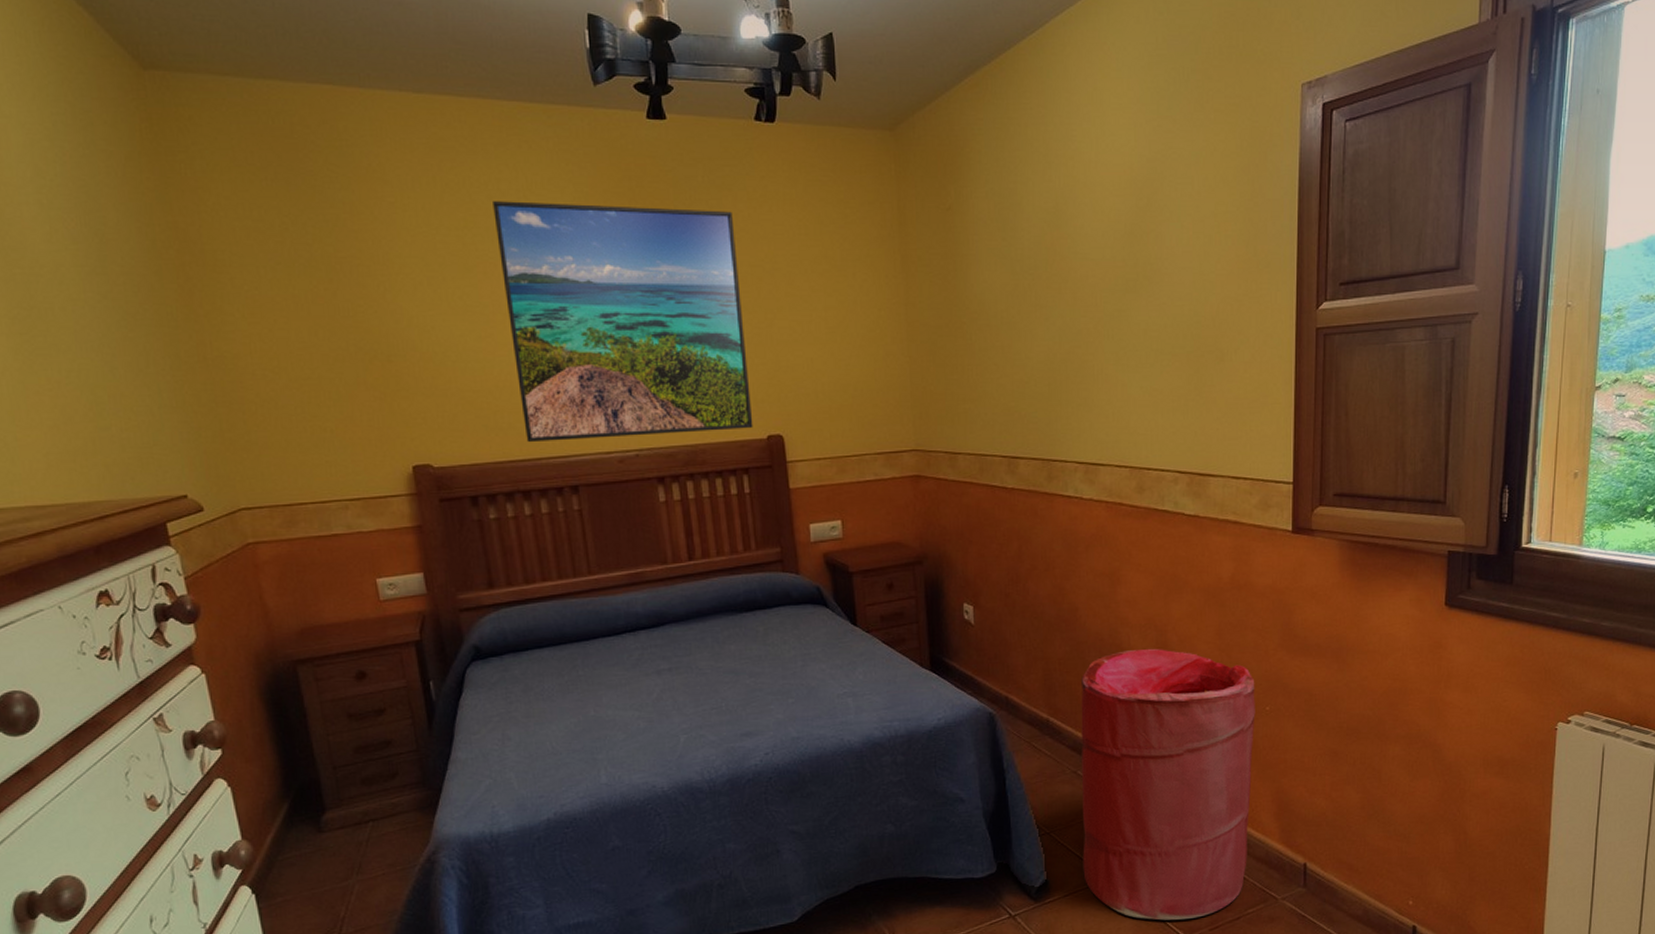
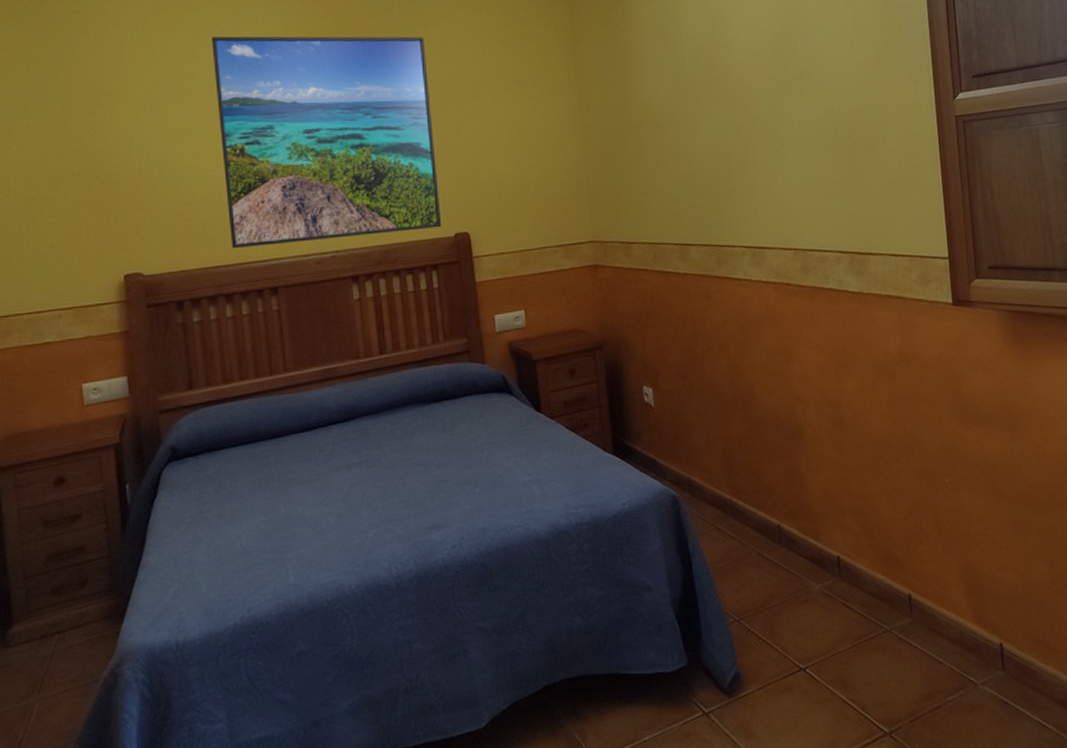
laundry hamper: present [1081,649,1255,921] -> none [761,424,942,713]

